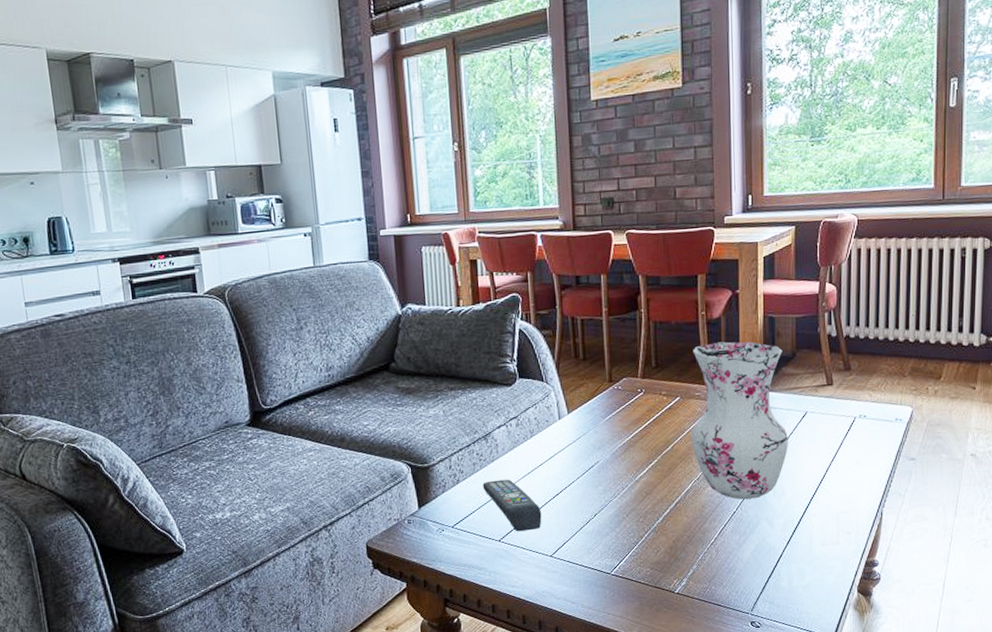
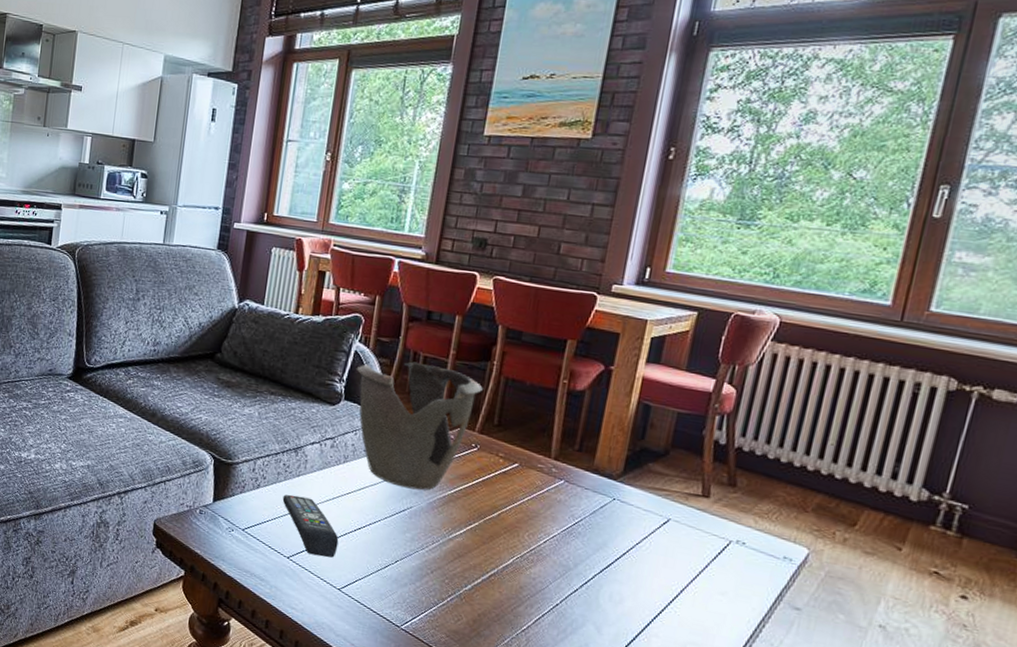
decorative bowl: none [523,326,637,446] -> present [356,361,483,490]
vase: present [691,341,788,500] -> none [522,414,653,598]

